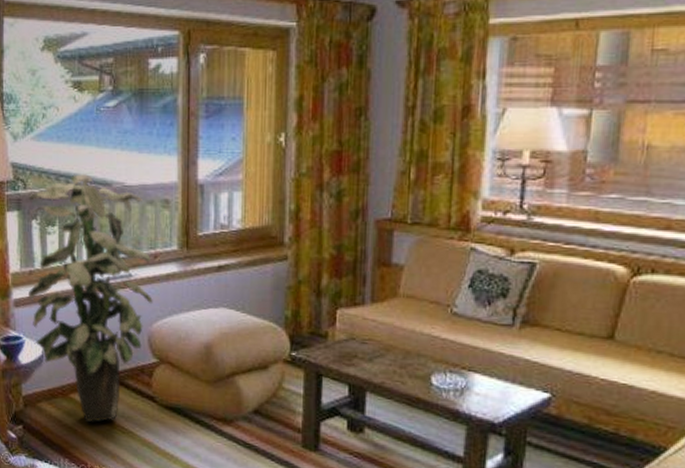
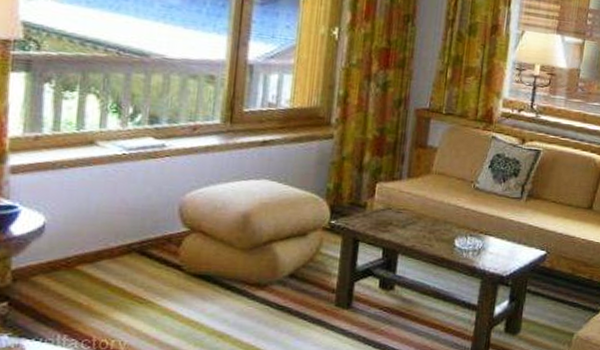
indoor plant: present [28,174,153,422] -> none [31,41,190,294]

